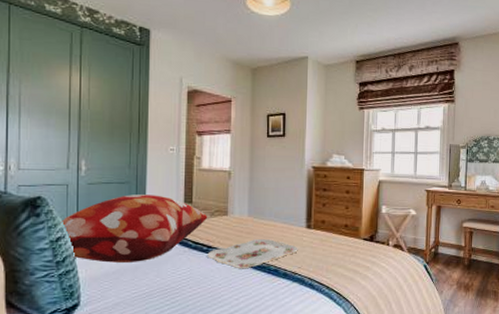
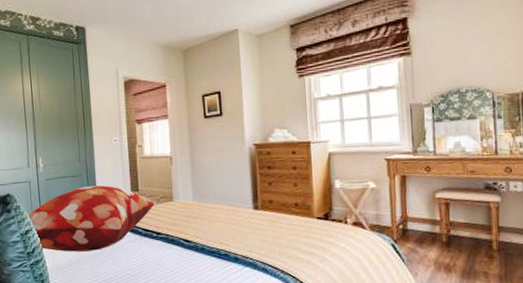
serving tray: present [207,239,298,268] -> none [157,223,247,254]

